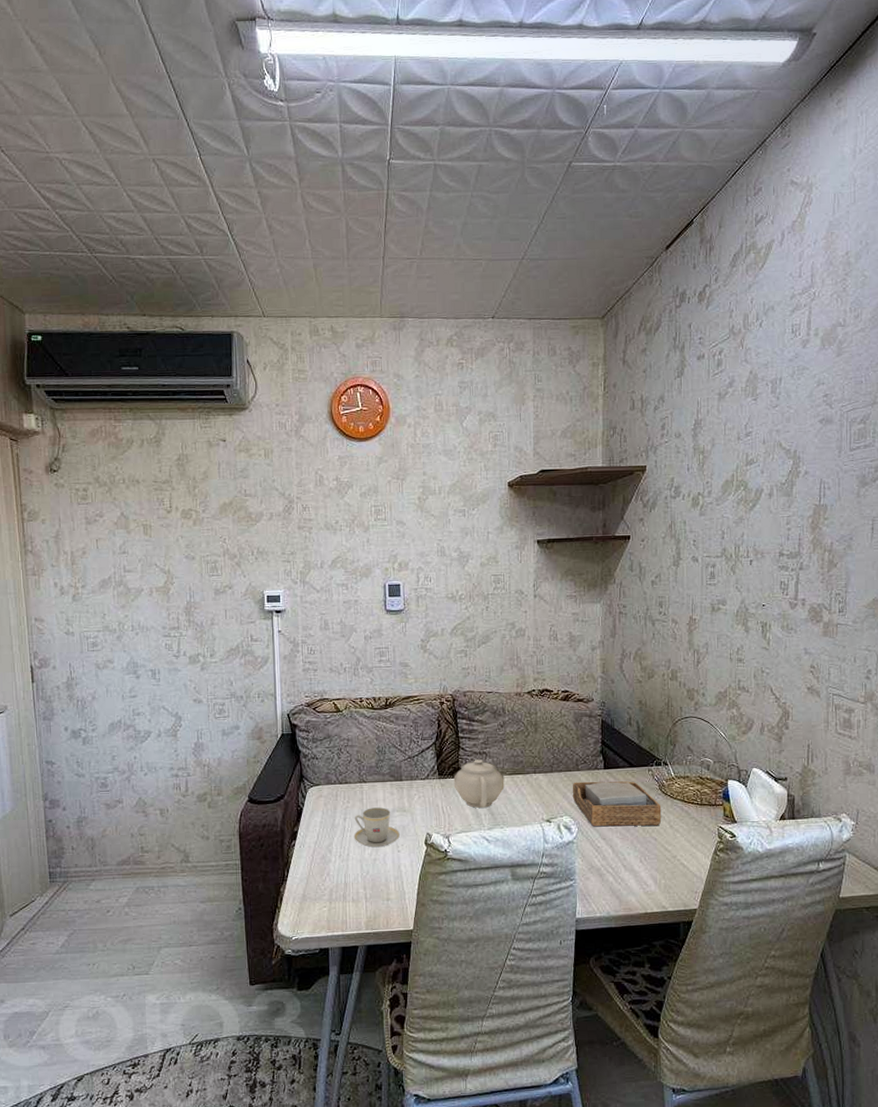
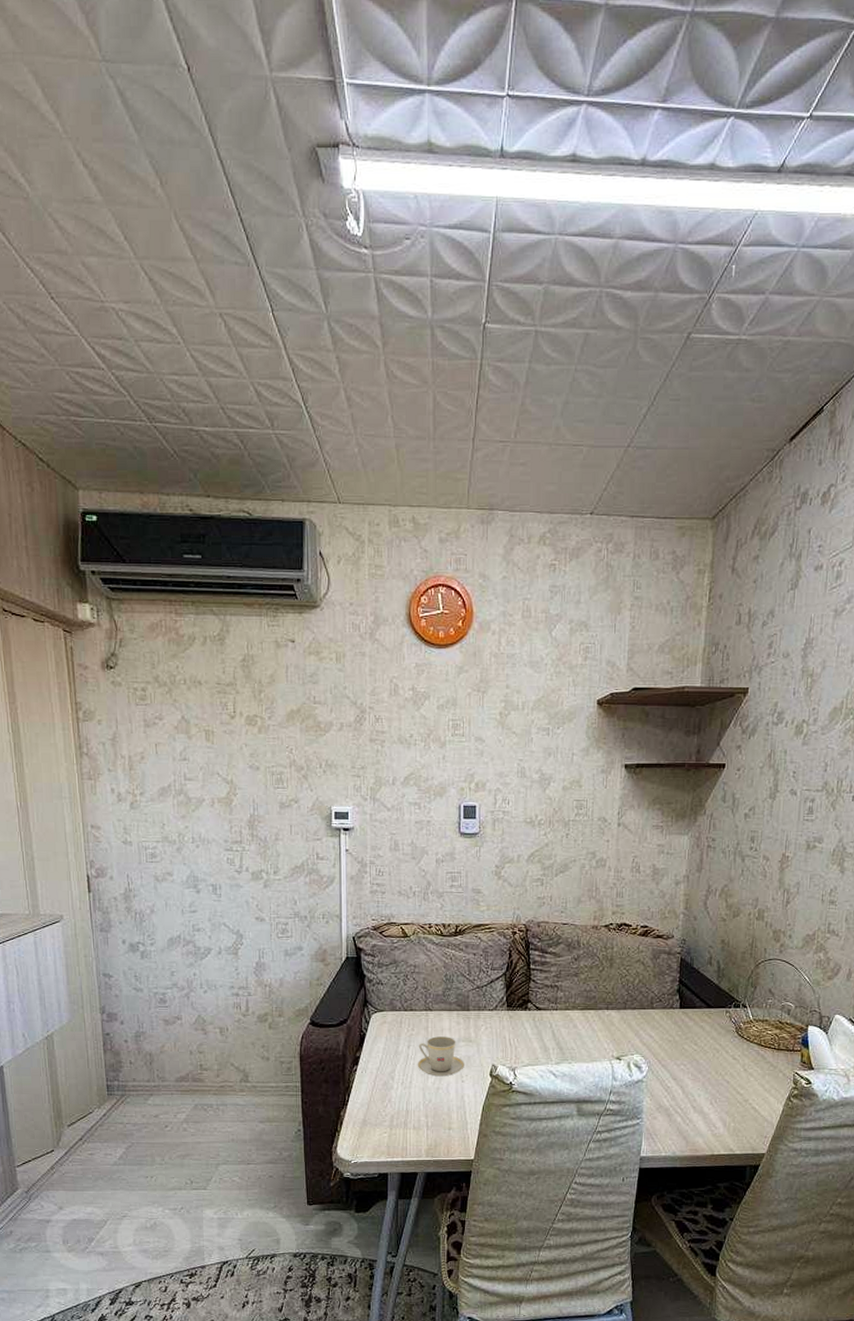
teapot: present [453,759,505,808] -> none [522,993,575,1042]
napkin holder: present [572,781,662,827] -> none [644,1020,737,1069]

